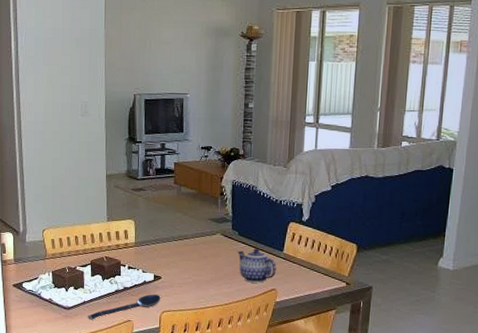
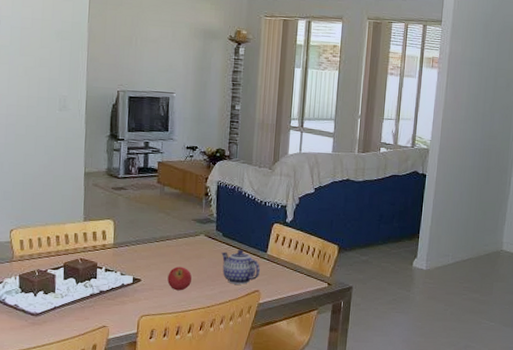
spoon: present [87,293,161,320] -> none [57,297,140,327]
fruit: none [186,265,209,288] -> present [167,266,192,291]

